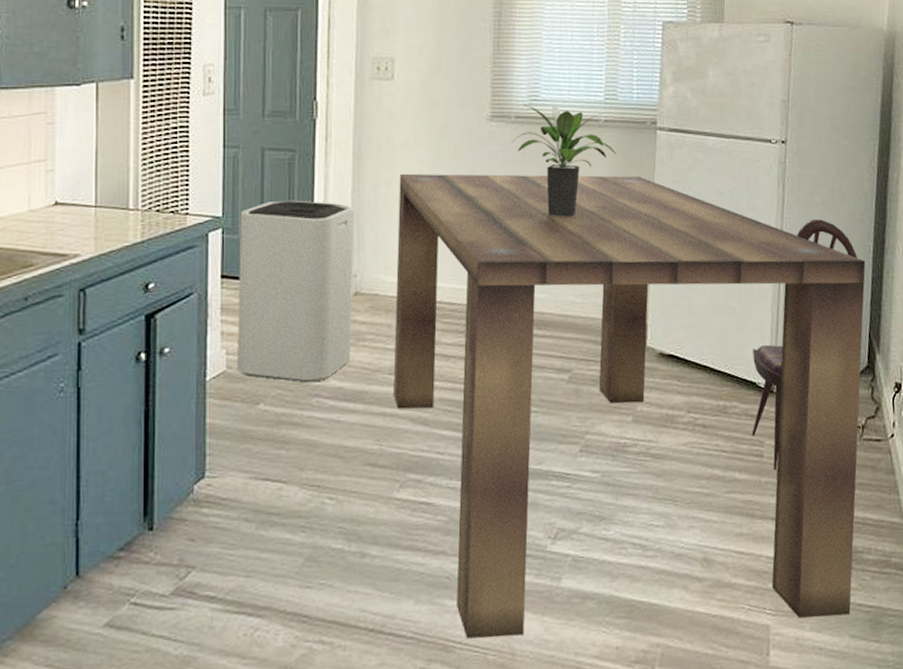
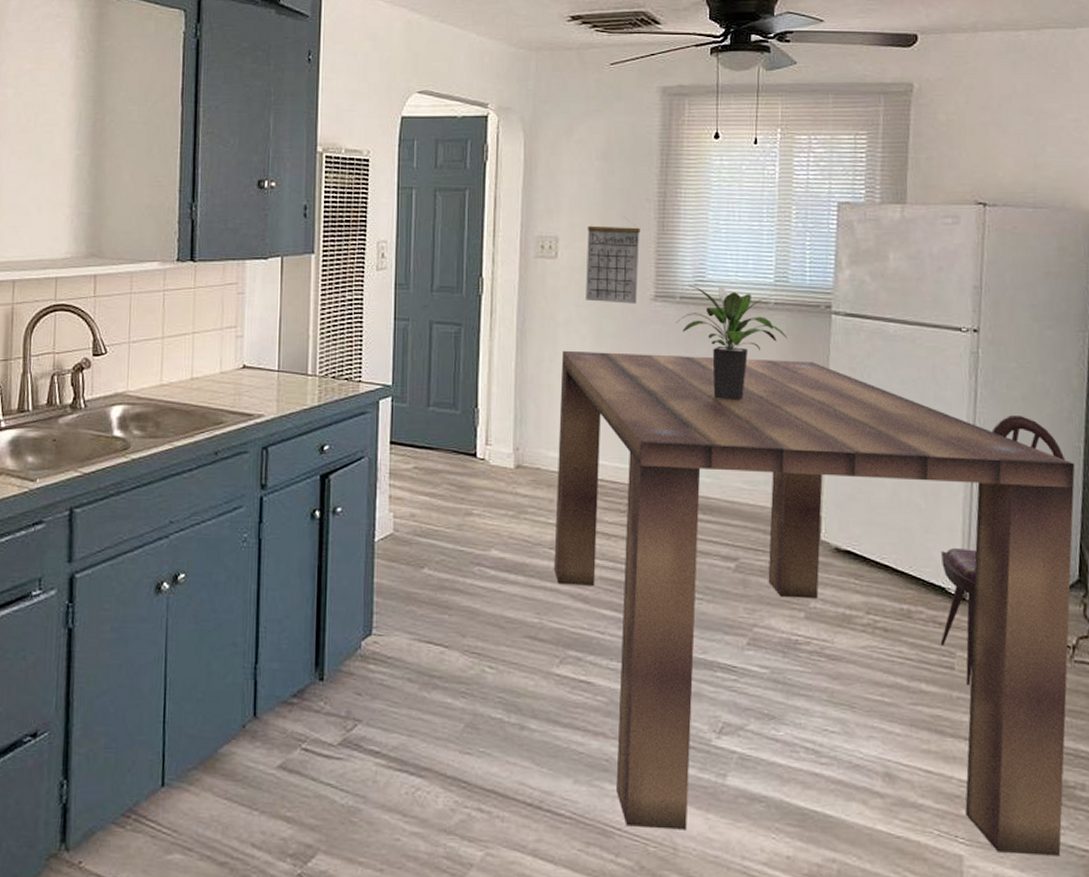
trash can: present [237,200,354,383] -> none [404,372,517,551]
calendar: none [422,44,476,125] -> present [586,224,640,304]

